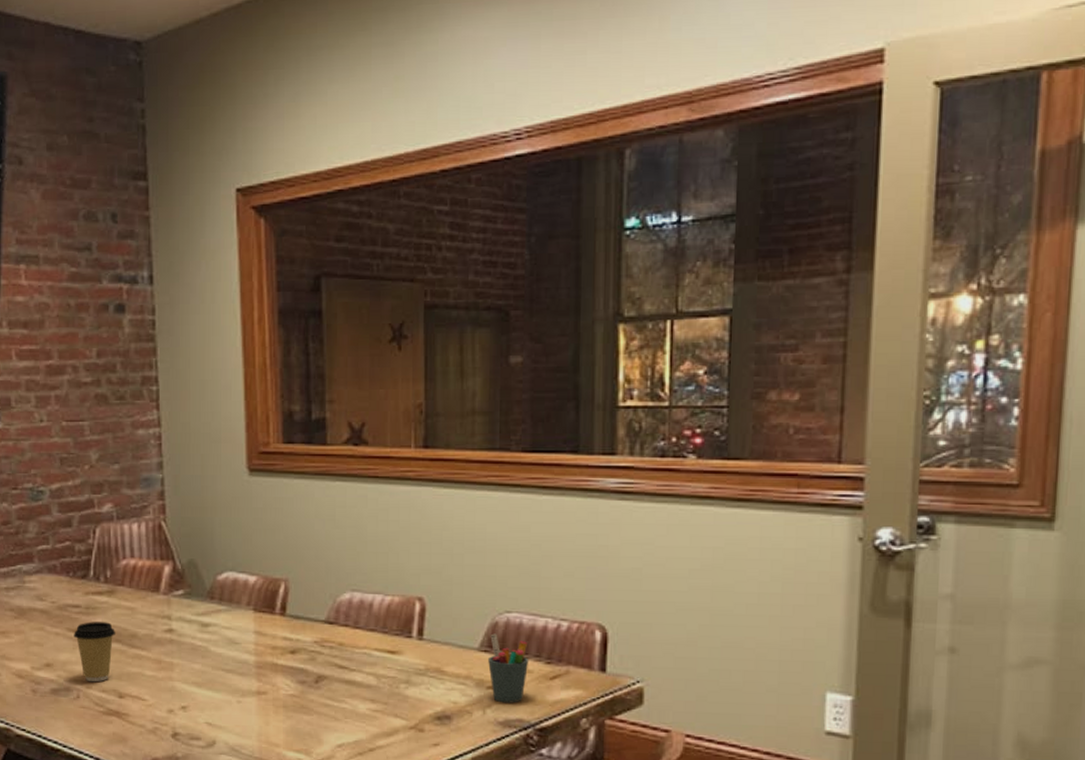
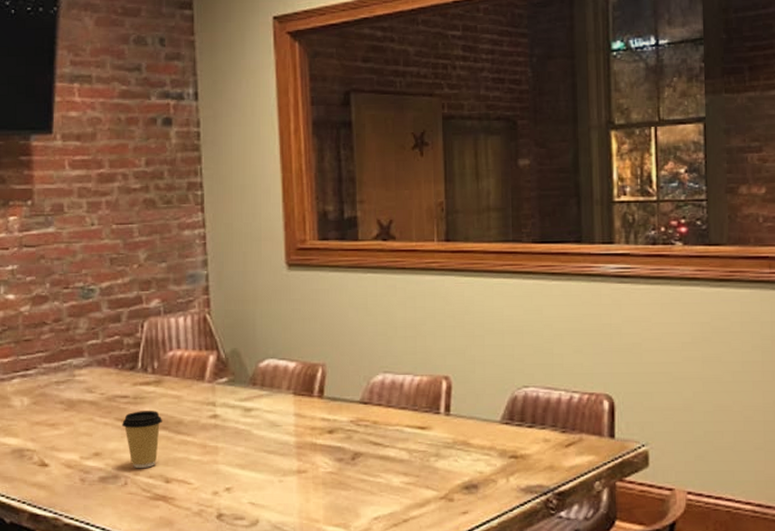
pen holder: present [488,633,529,704] -> none [510,407,546,471]

